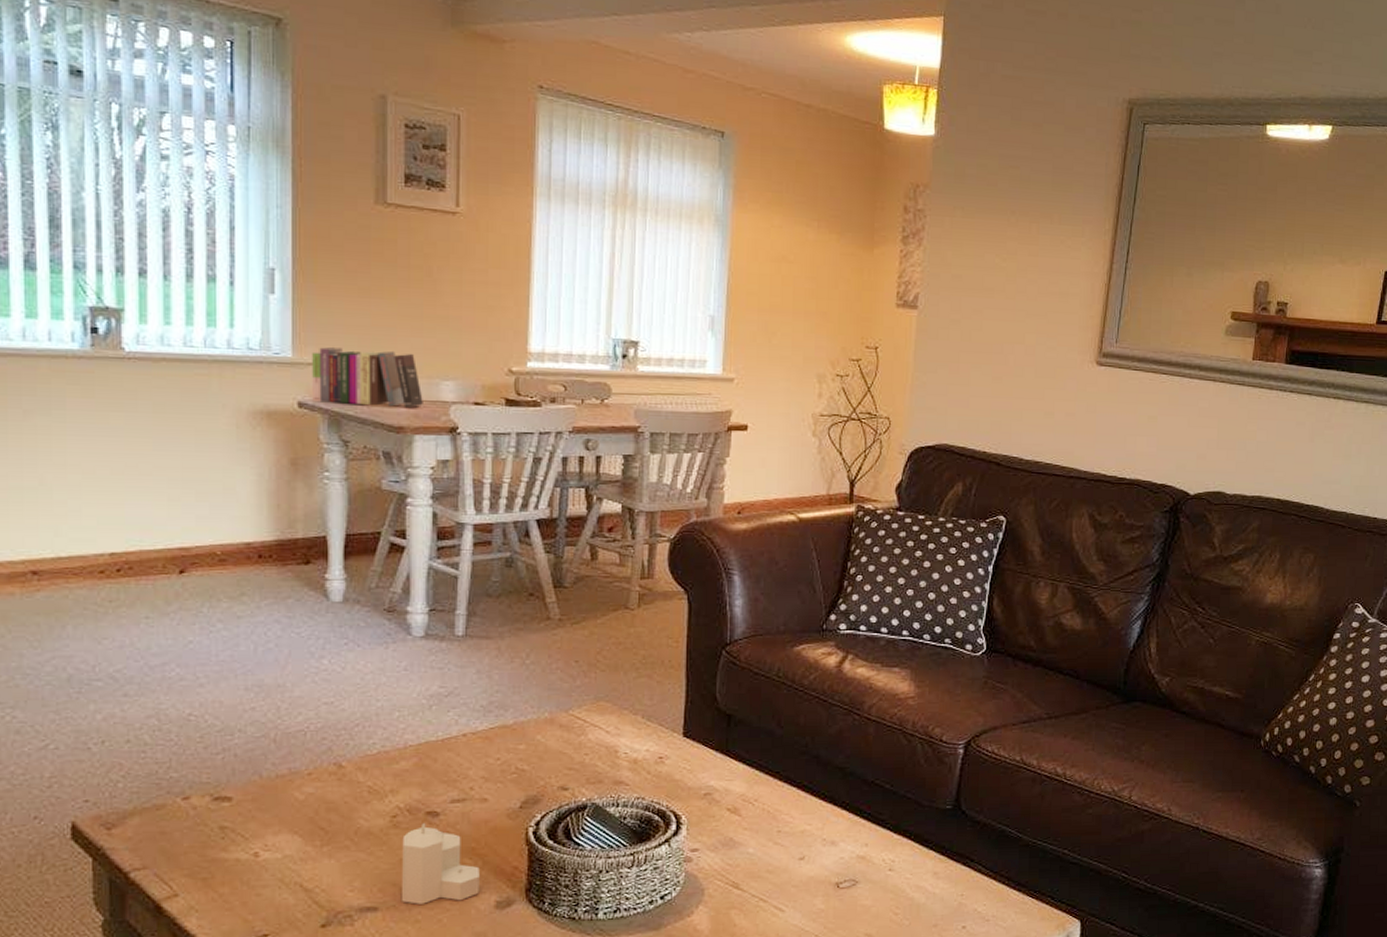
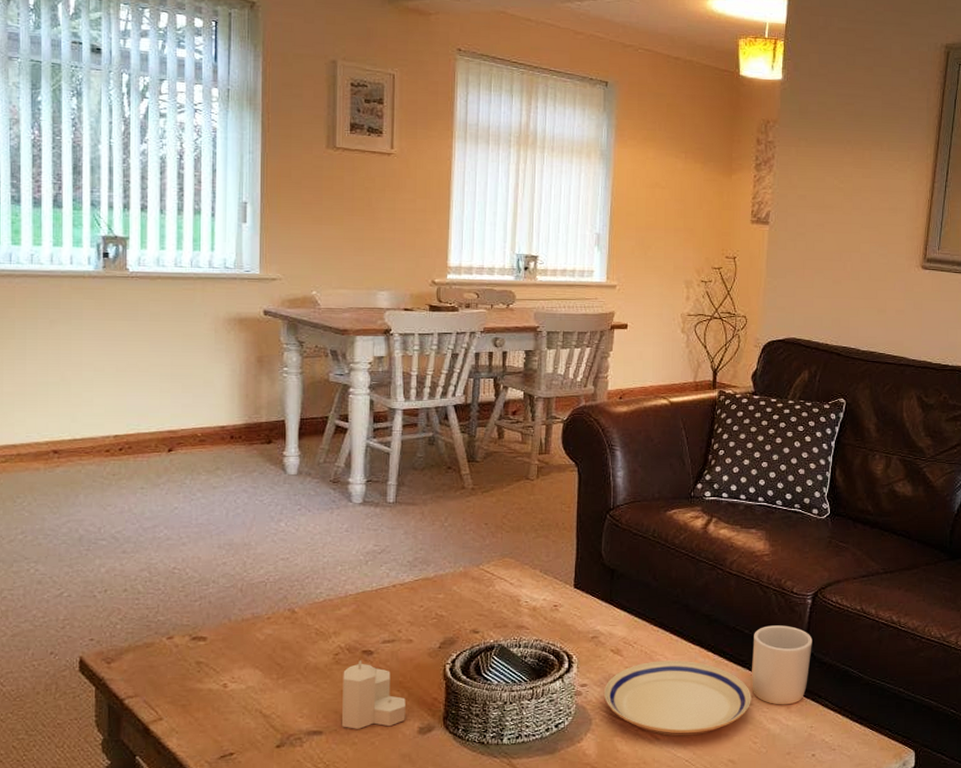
books: present [312,346,423,409] -> none [275,264,363,315]
plate: none [719,820,893,908] -> present [604,660,751,736]
mug: none [893,779,964,871] -> present [752,625,813,705]

